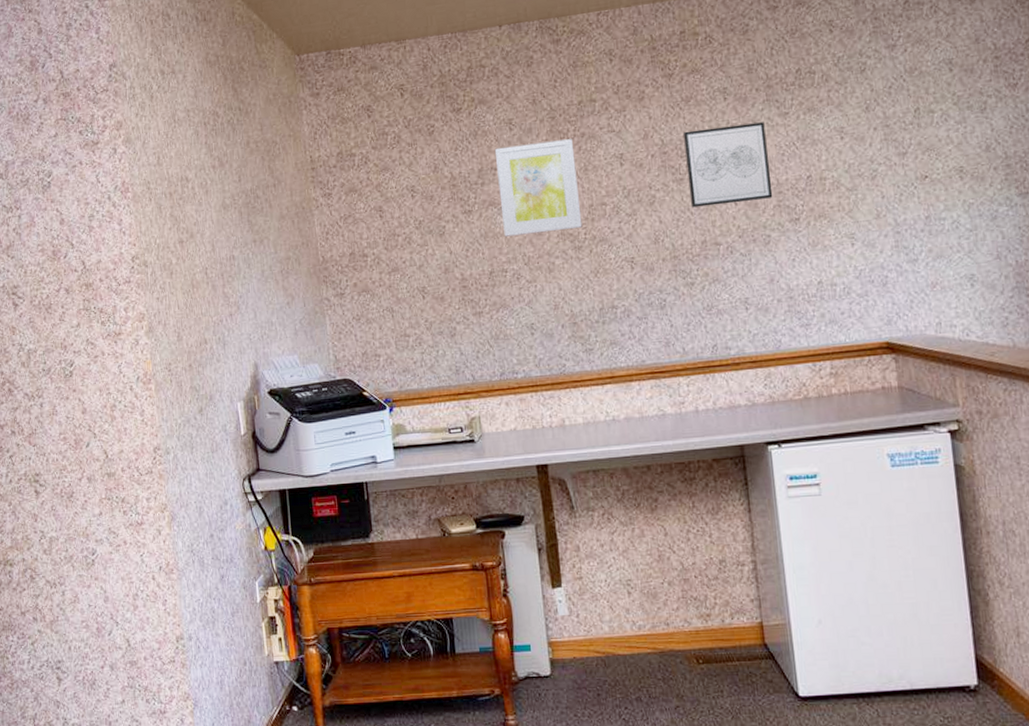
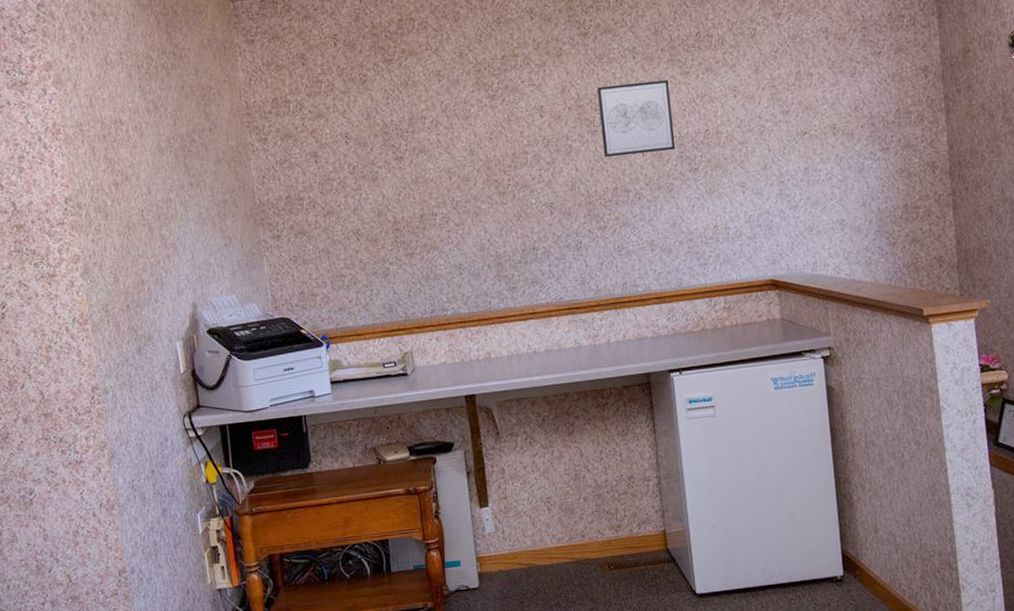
wall art: present [494,139,583,237] -> none [424,91,506,182]

